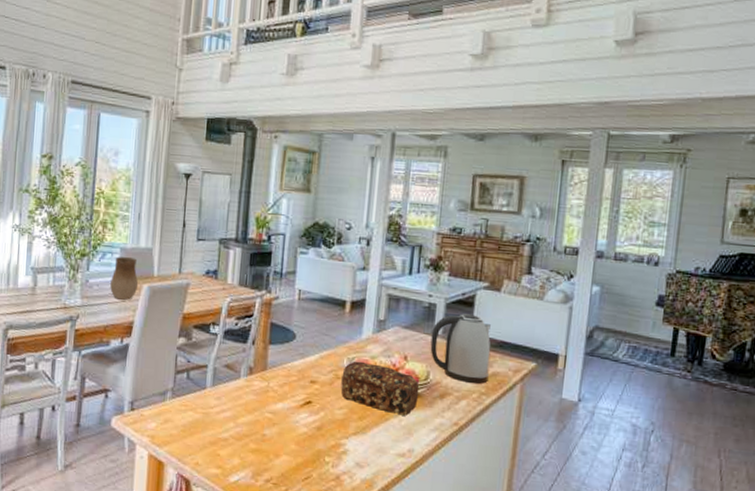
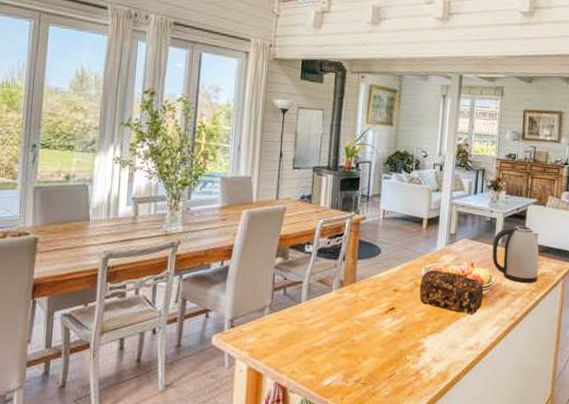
ceramic jug: present [110,256,139,300] -> none [211,185,238,225]

